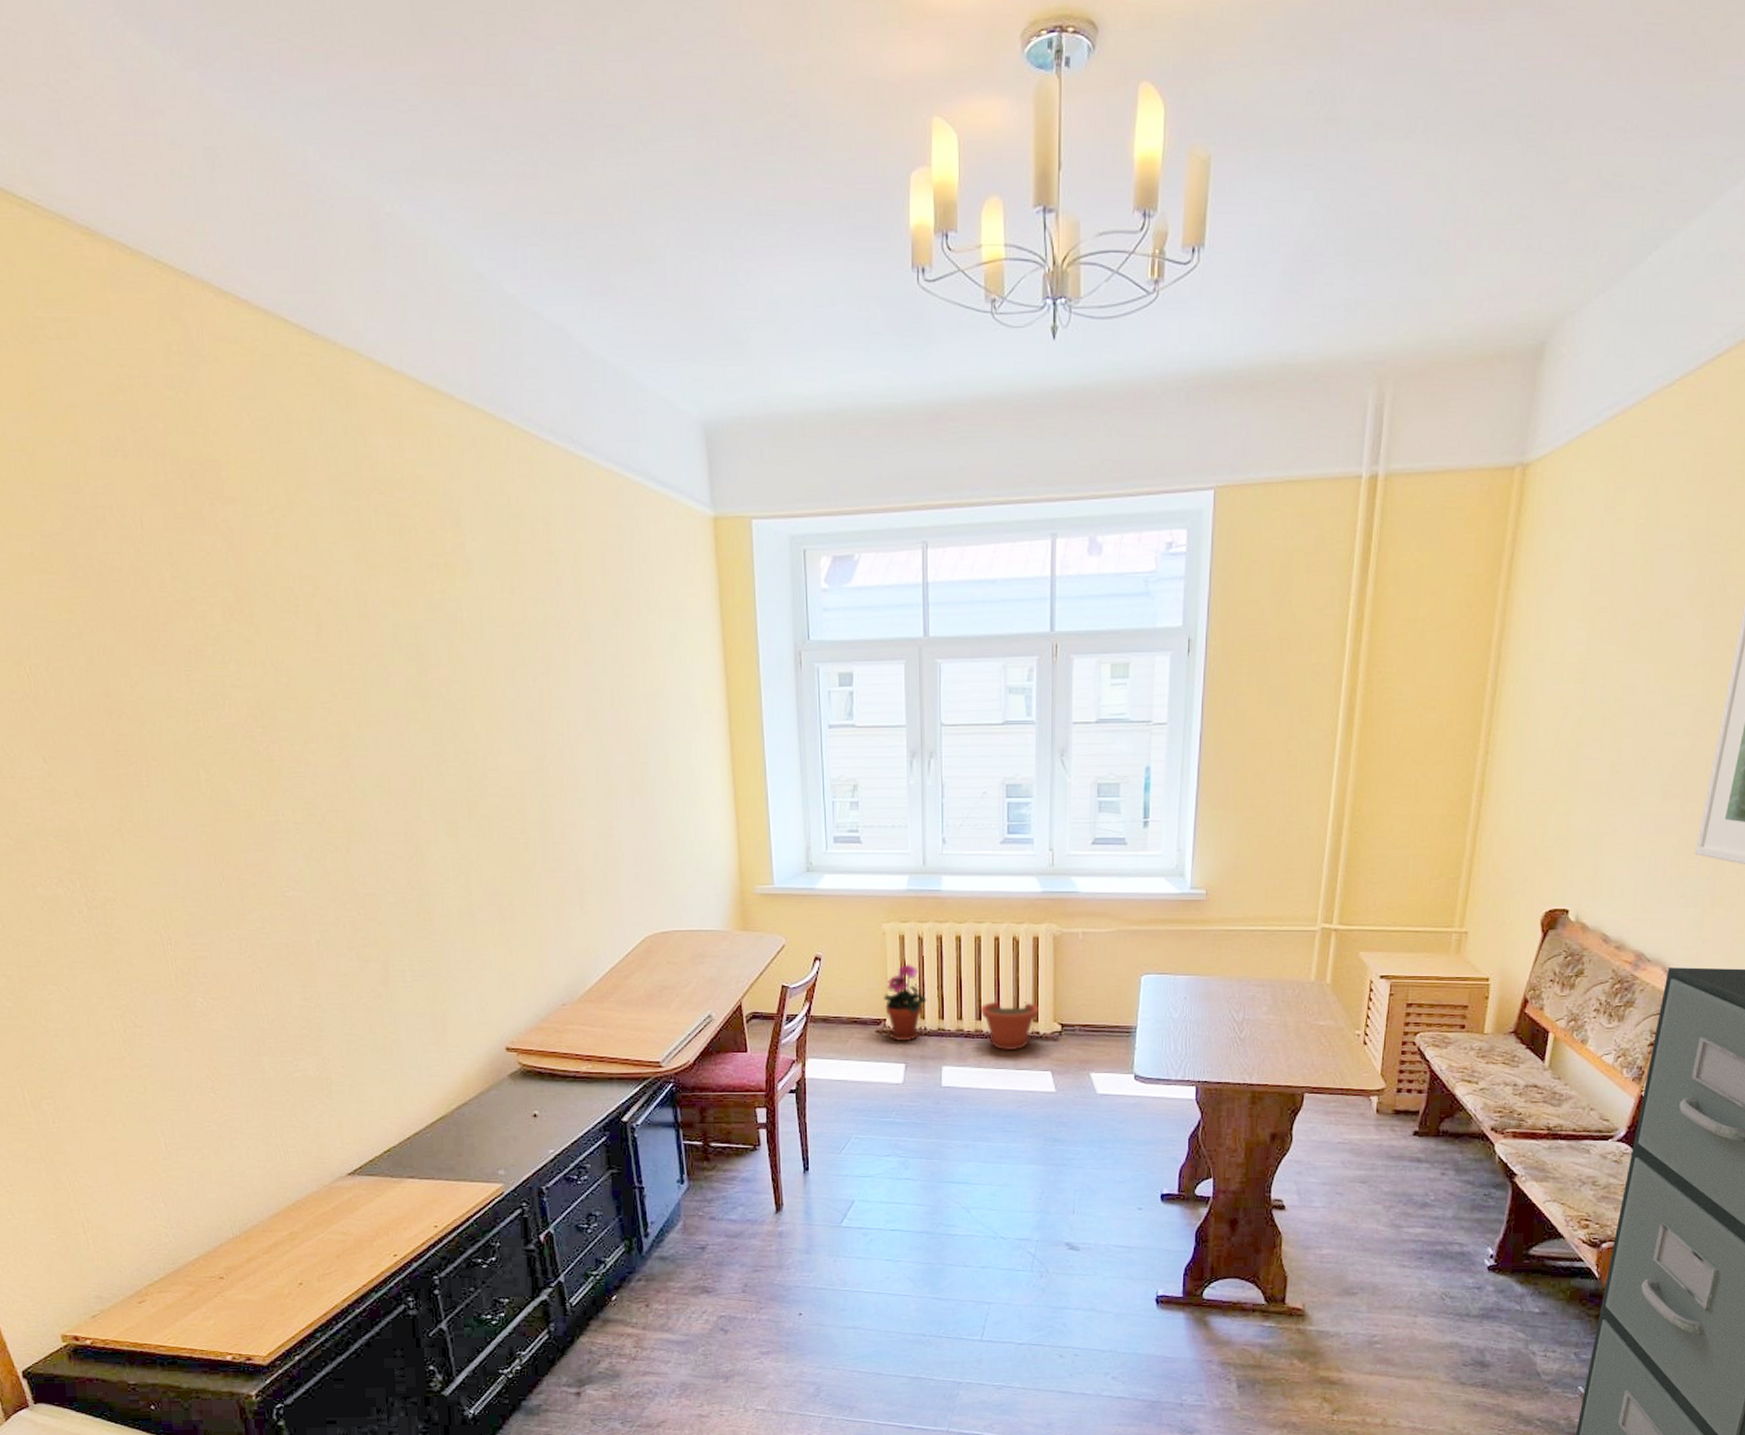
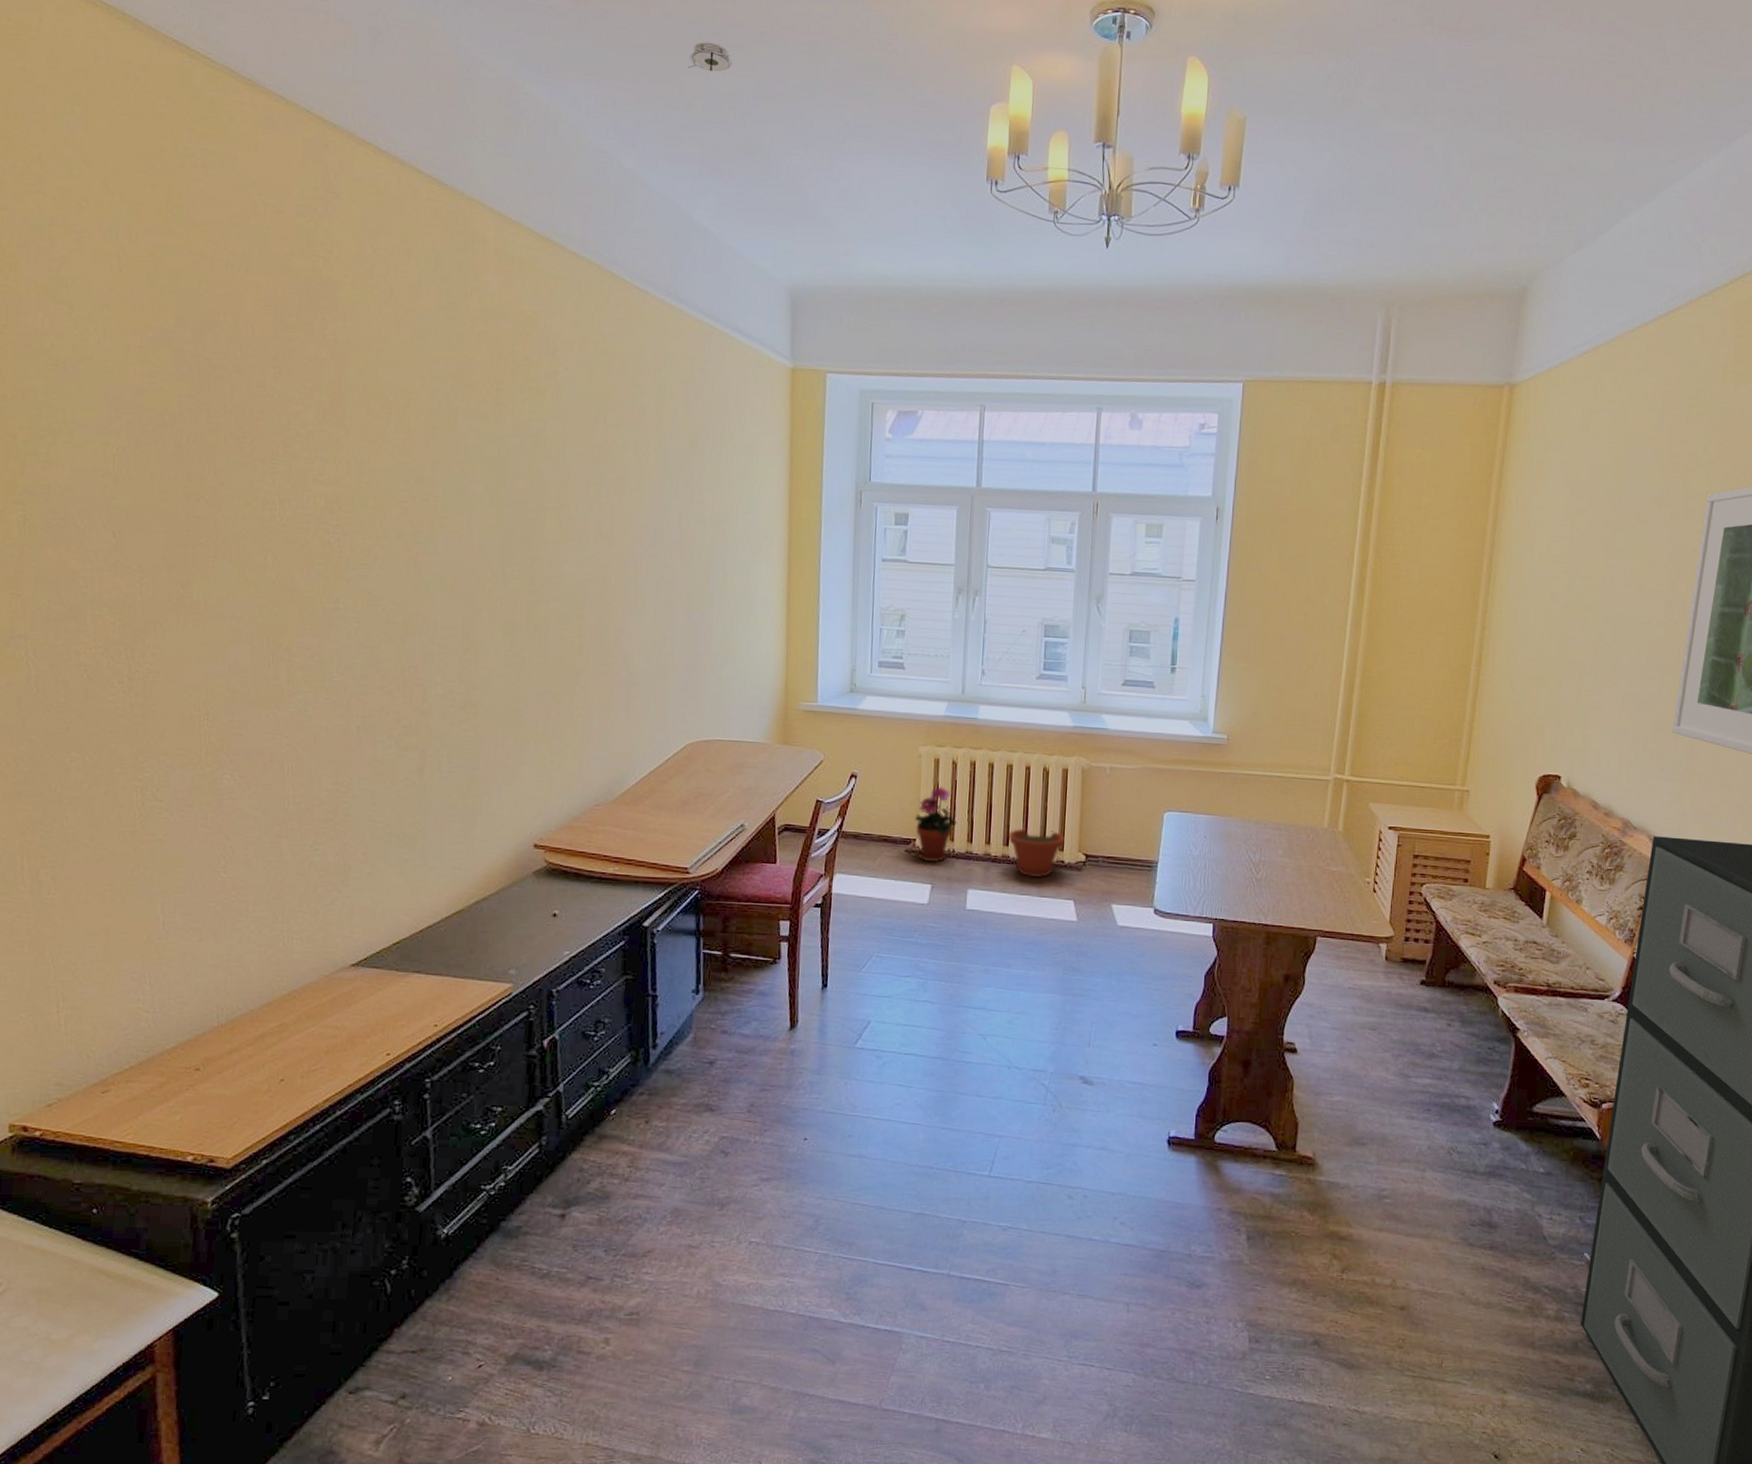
smoke detector: none [562,124,613,163] -> present [687,41,733,72]

